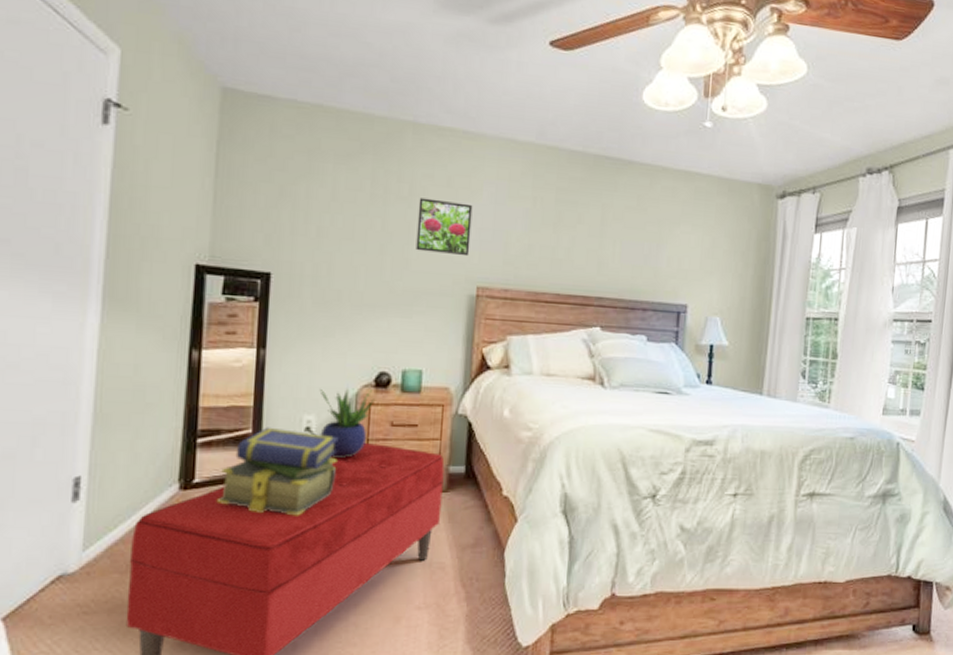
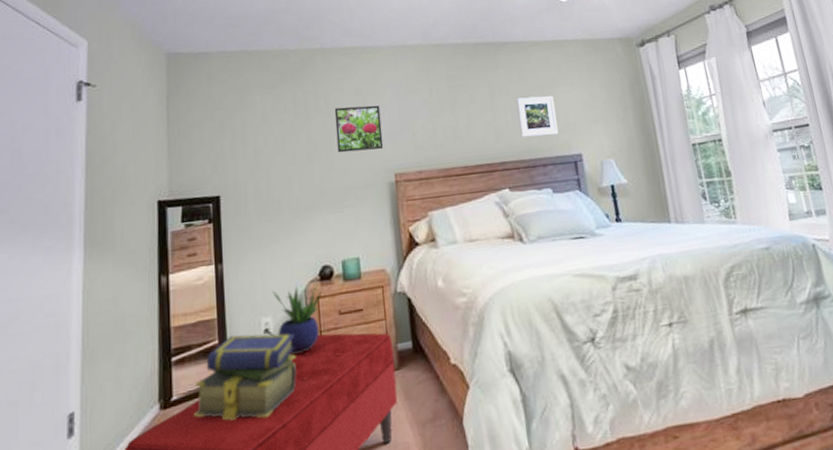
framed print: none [625,229,671,279] -> present [516,96,559,138]

